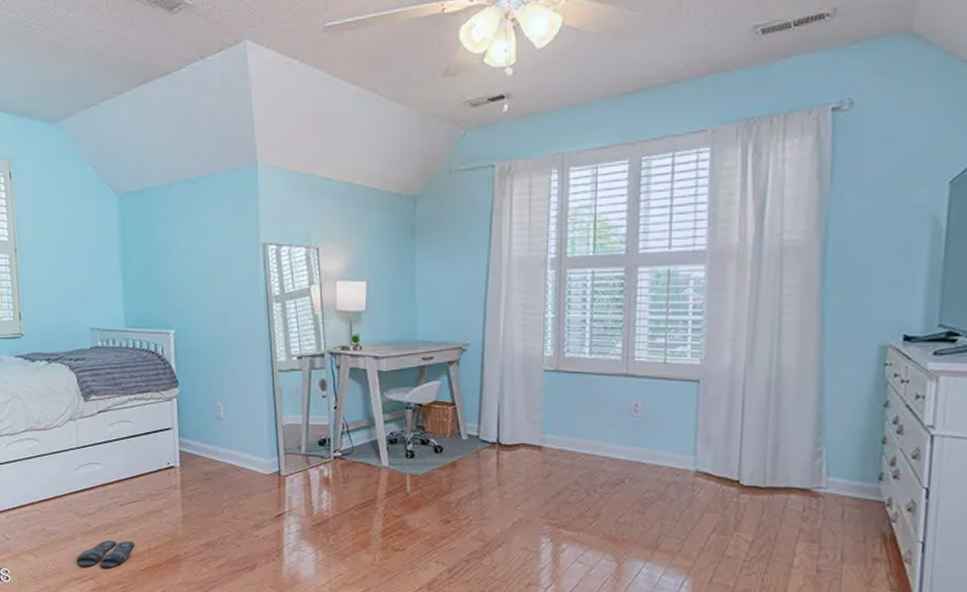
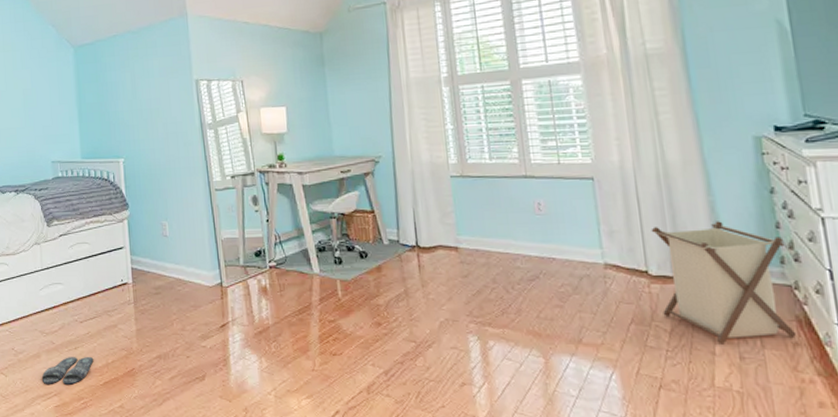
laundry basket: none [747,433,887,557] -> present [651,221,797,345]

